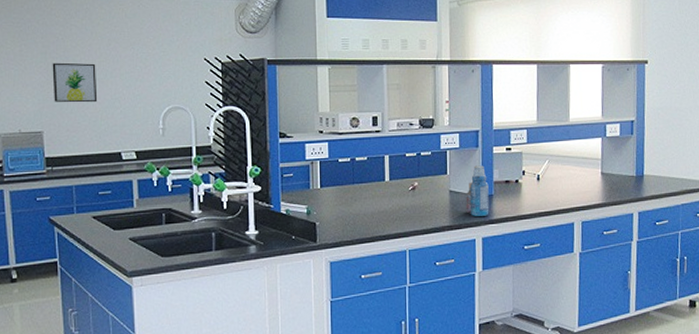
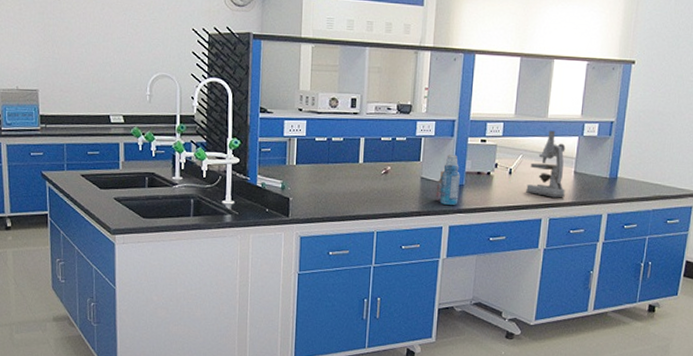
wall art: present [52,62,98,103] -> none [48,23,90,65]
microscope: none [556,133,595,201] -> present [526,130,566,198]

